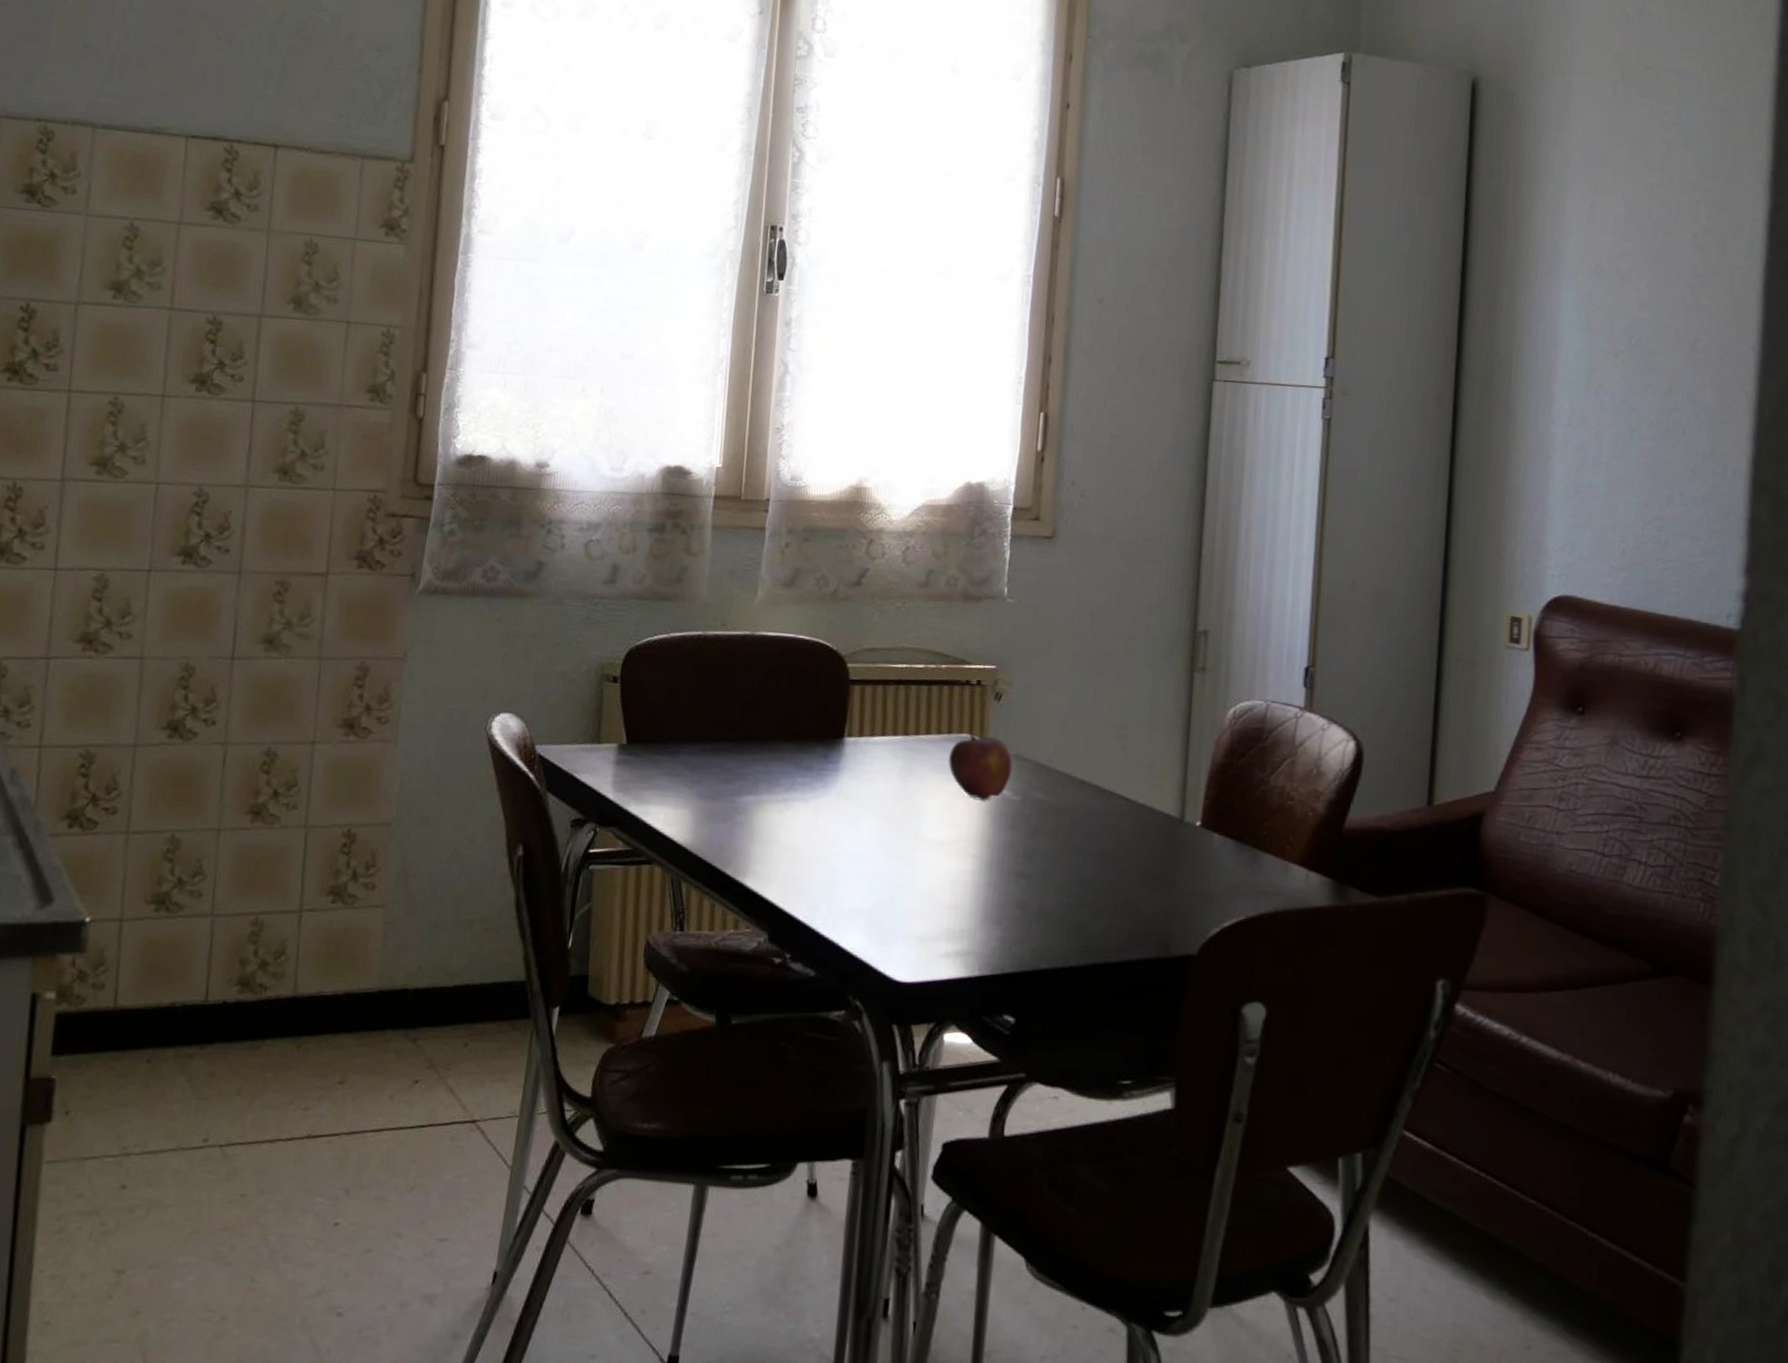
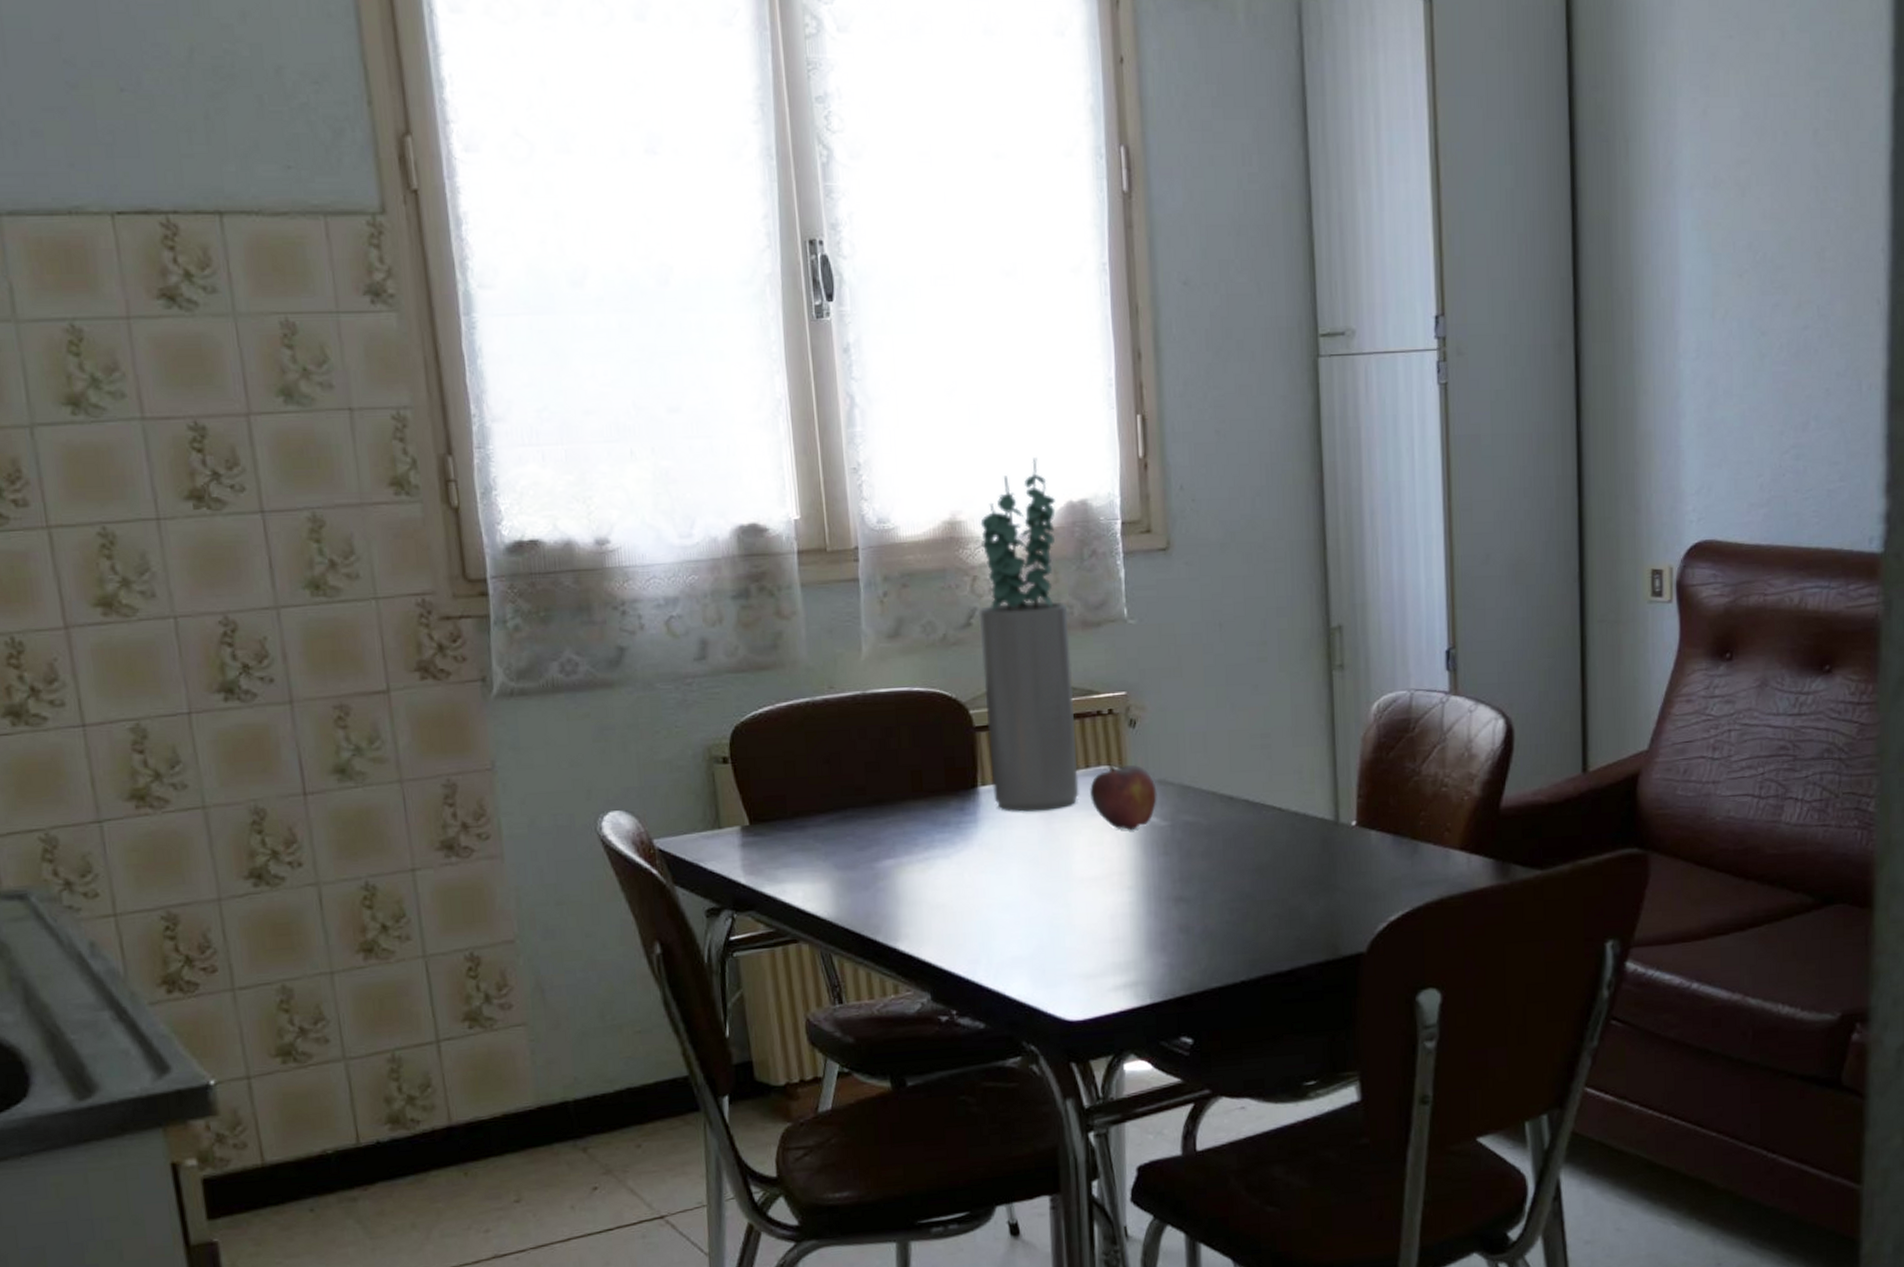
vase: none [857,439,955,769] -> present [978,457,1079,811]

